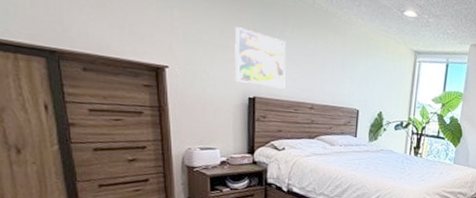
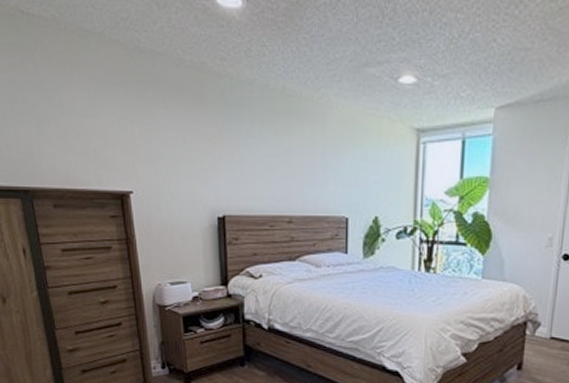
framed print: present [234,27,286,89] -> none [198,134,257,202]

